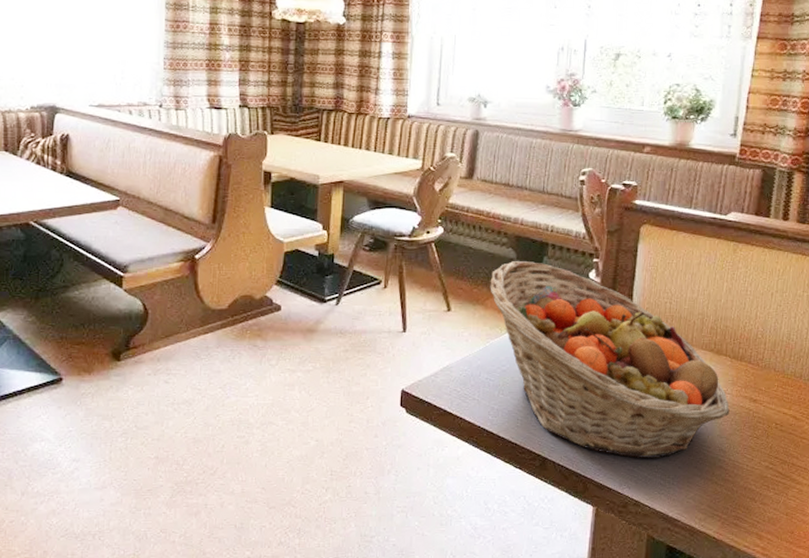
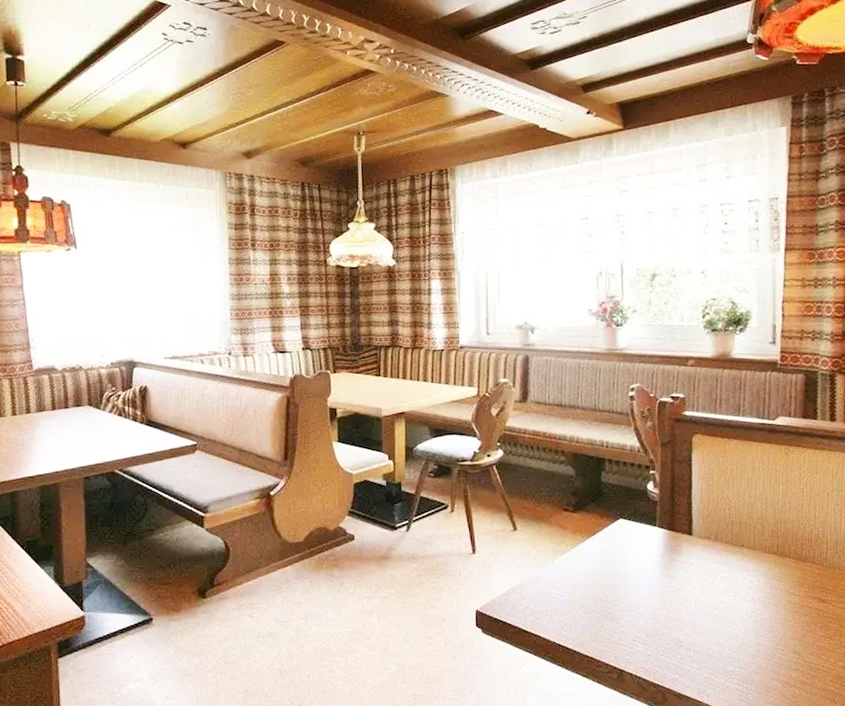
fruit basket: present [490,261,730,458] -> none [552,477,800,665]

